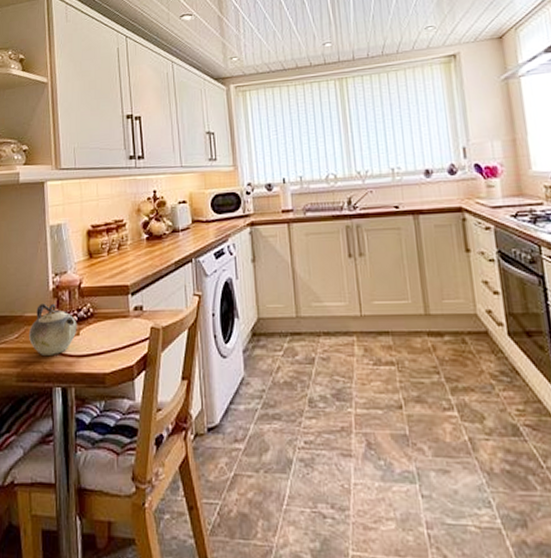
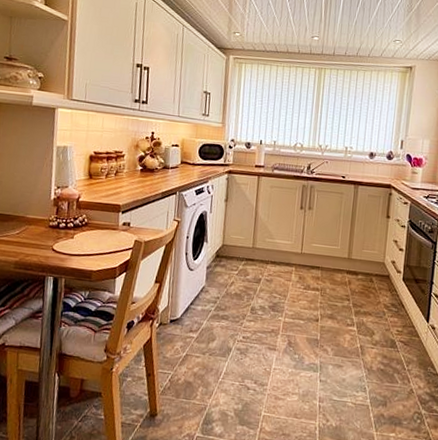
teapot: present [28,303,77,355] -> none [28,209,73,252]

